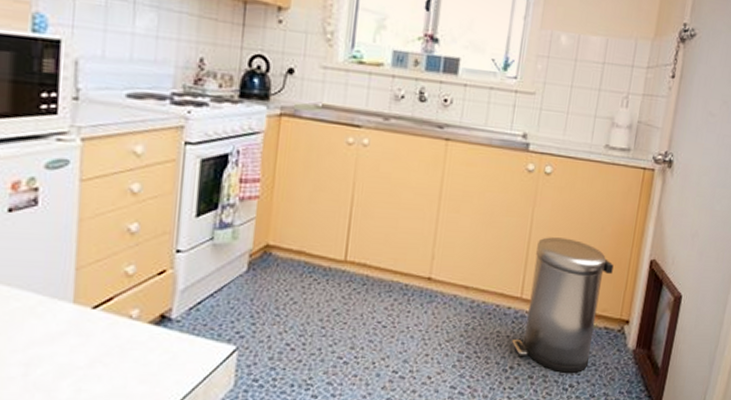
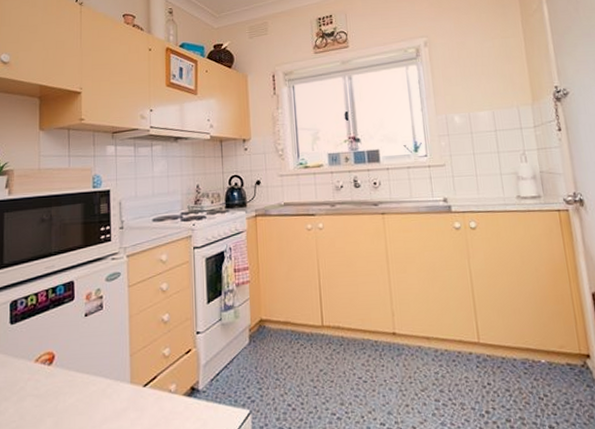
pedal bin: present [512,237,614,373] -> none [480,282,562,414]

